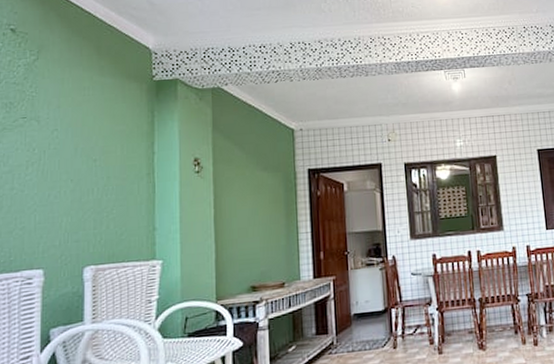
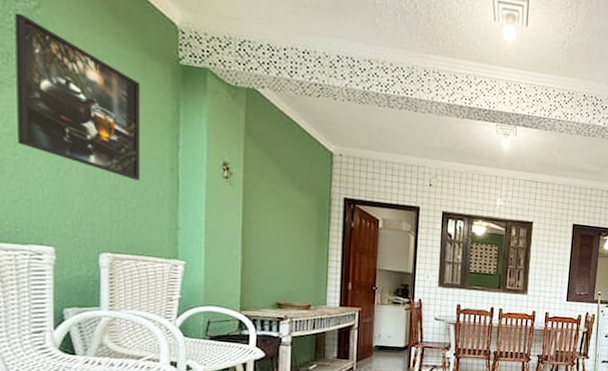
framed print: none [16,68,121,192] -> present [15,12,141,181]

